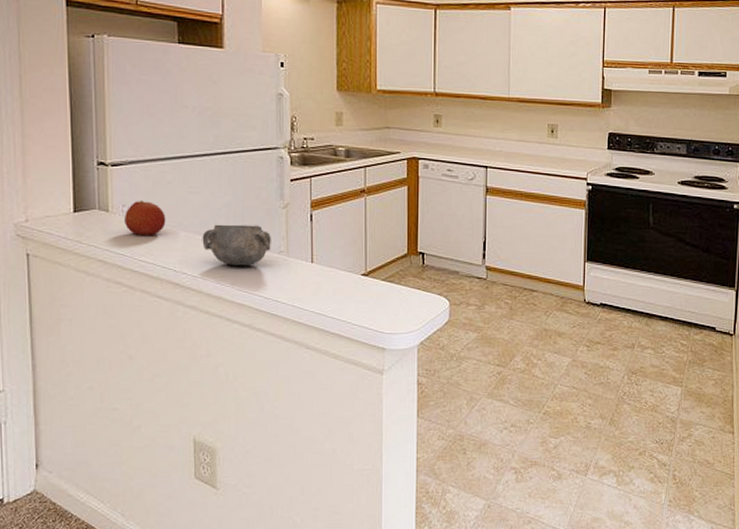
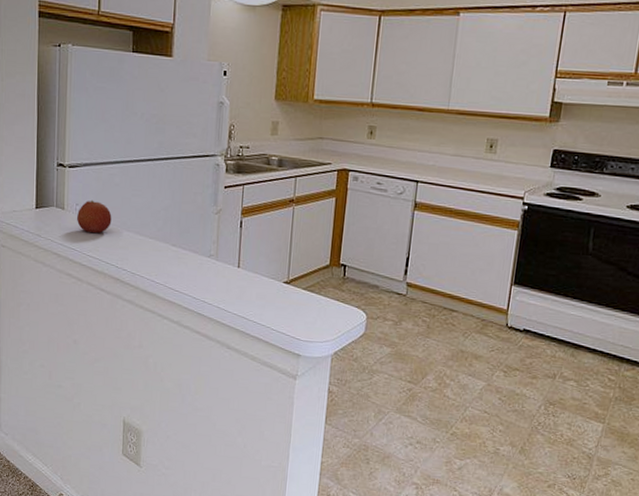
decorative bowl: present [202,224,271,266] -> none [141,226,203,267]

